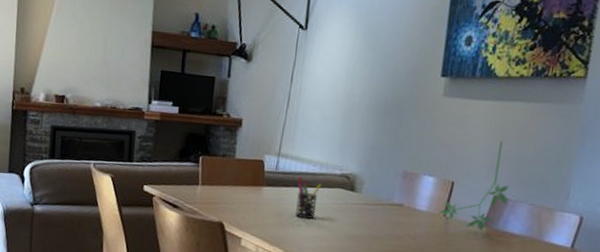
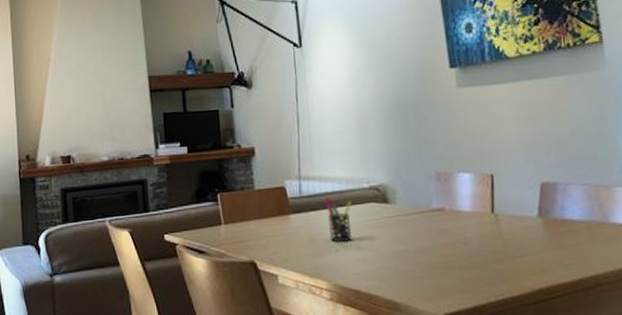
plant: present [438,141,509,232] -> none [485,123,560,224]

